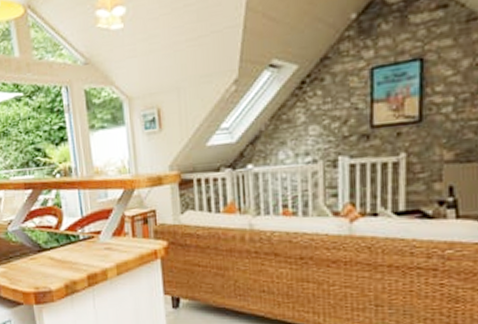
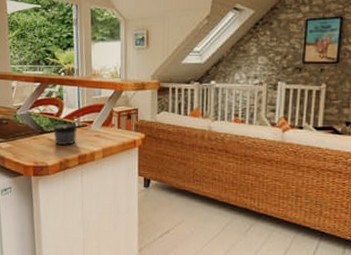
jar: none [53,235,83,263] -> present [53,122,78,145]

